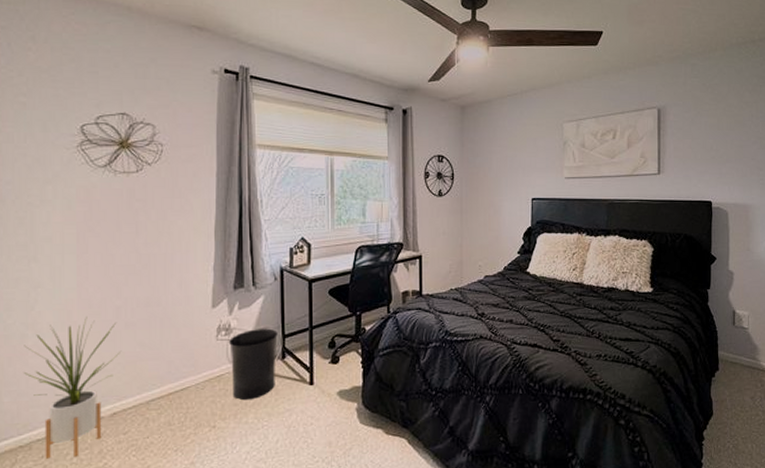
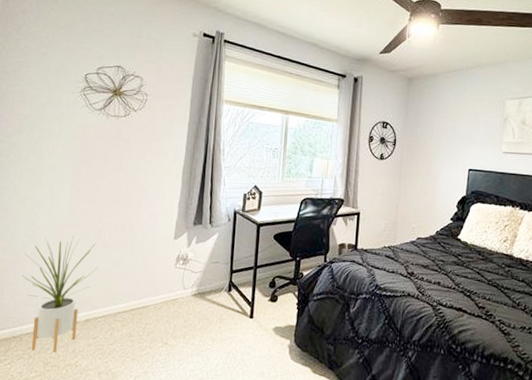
waste bin: present [229,328,278,400] -> none [184,262,227,324]

